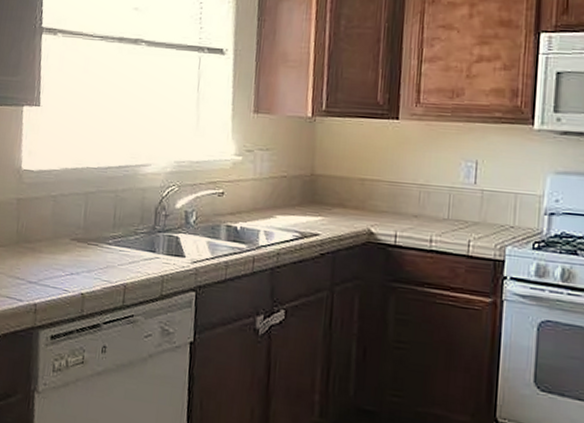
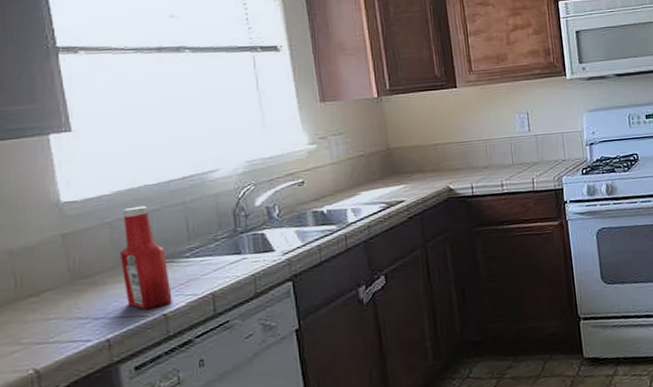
ketchup bottle: none [55,185,93,286] -> present [120,205,172,310]

